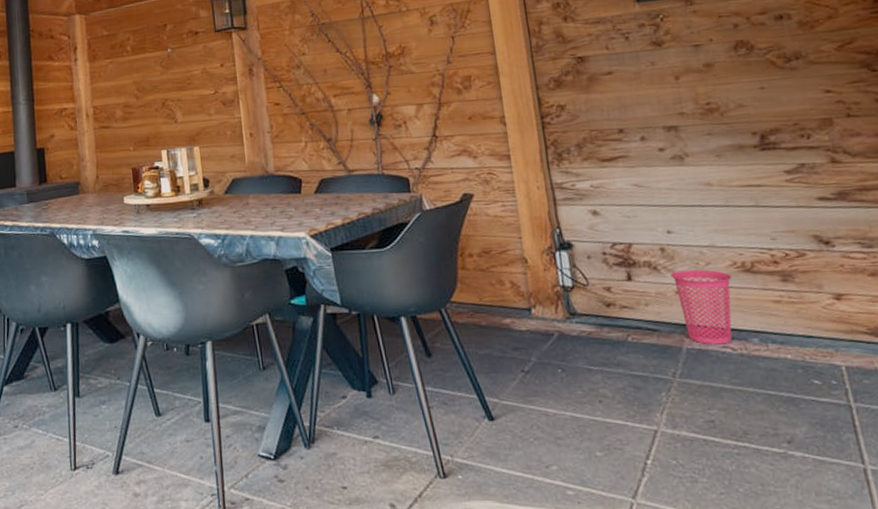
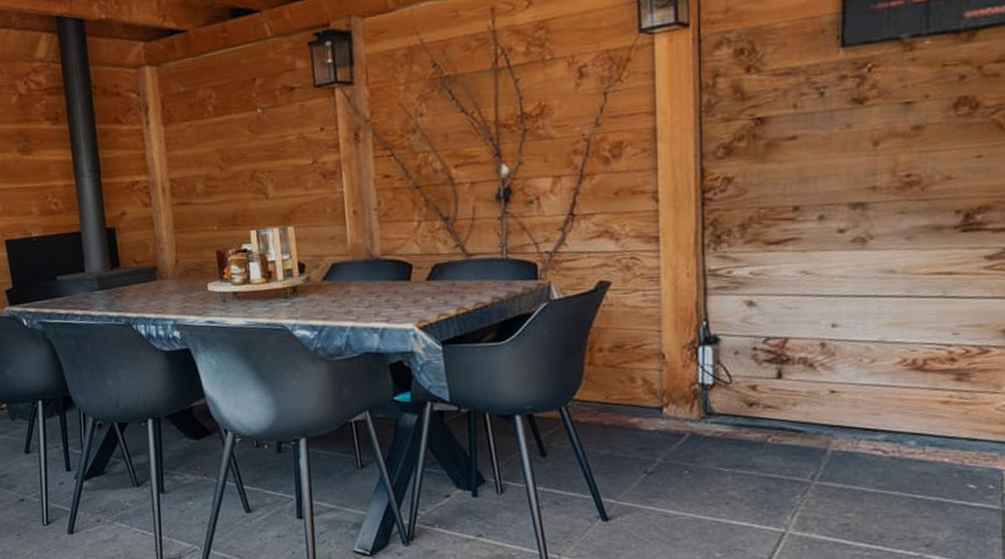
waste basket: present [670,269,732,345] -> none [827,367,899,447]

